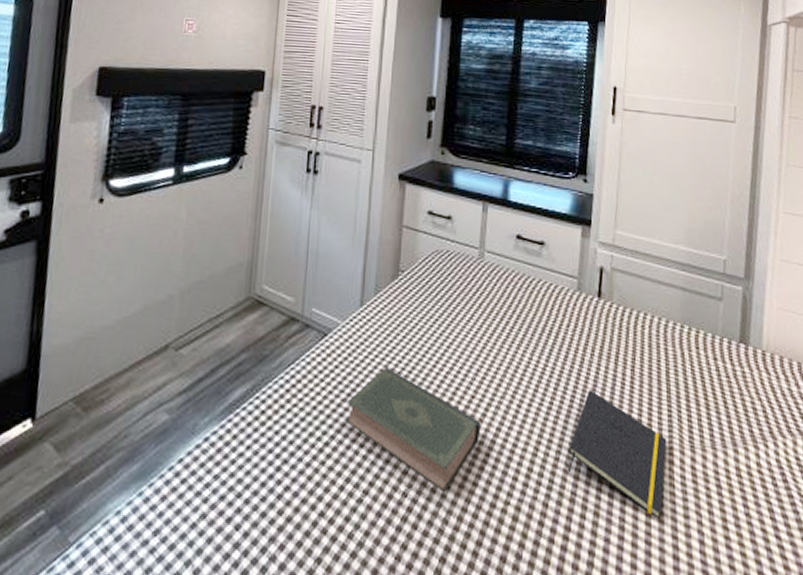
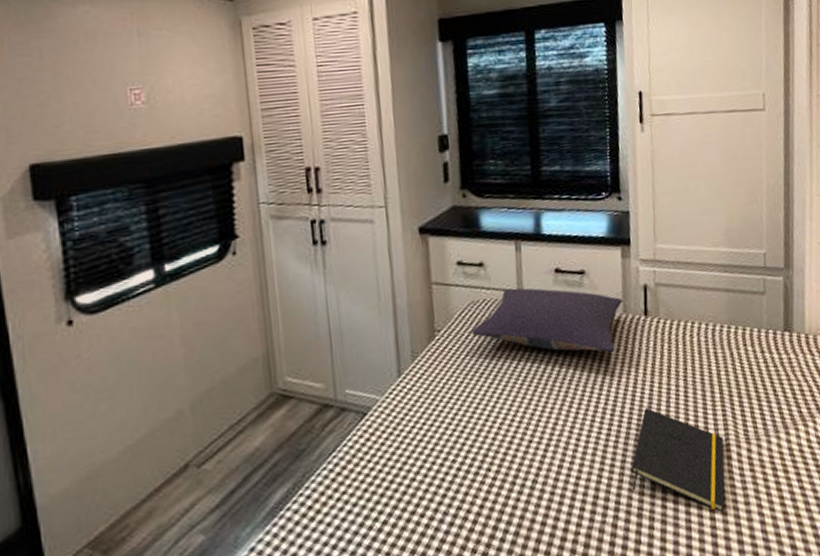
book: present [345,367,481,493] -> none [399,432,543,540]
pillow: none [432,245,578,326] -> present [471,288,623,353]

